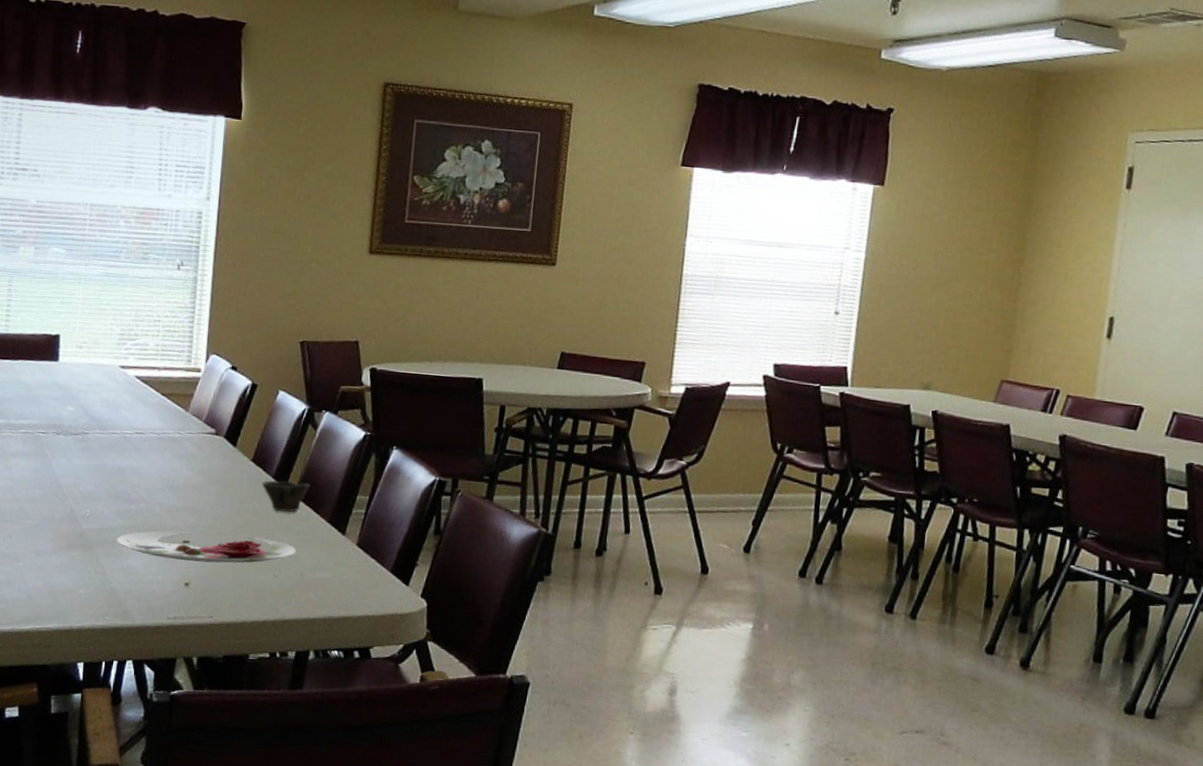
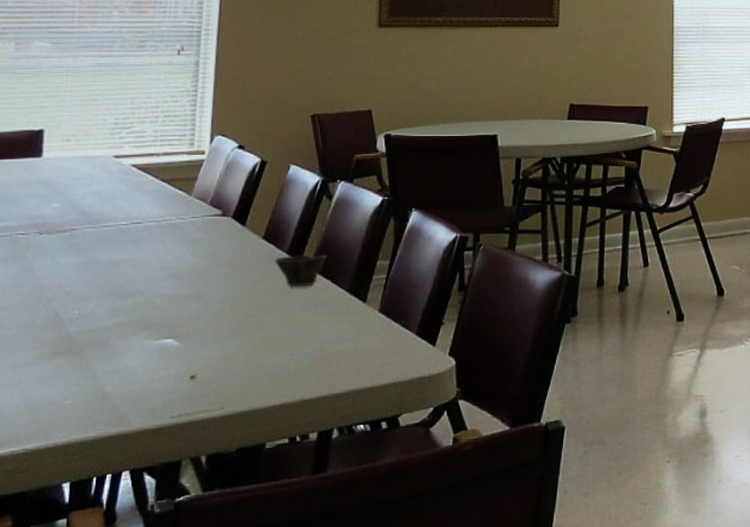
plate: present [116,530,296,563] -> none [109,316,314,352]

